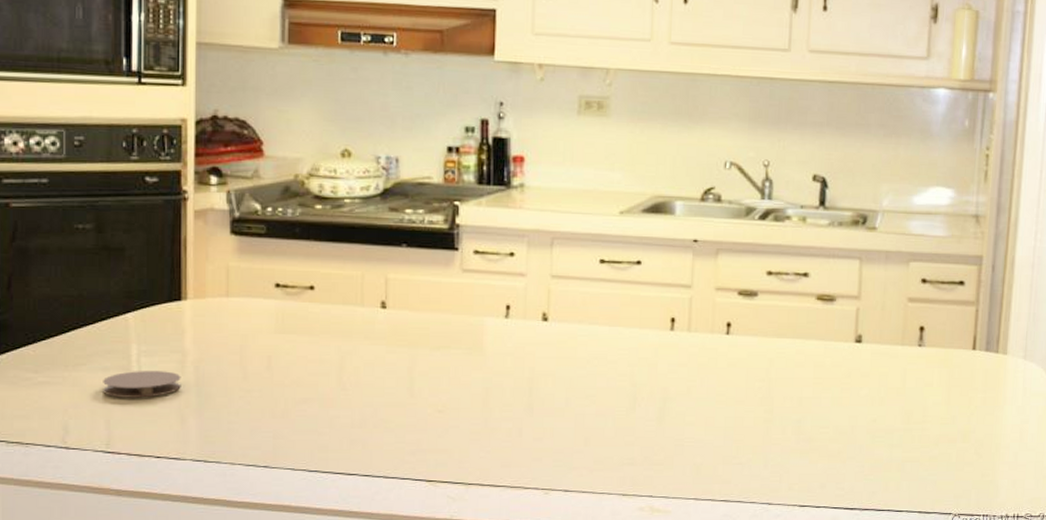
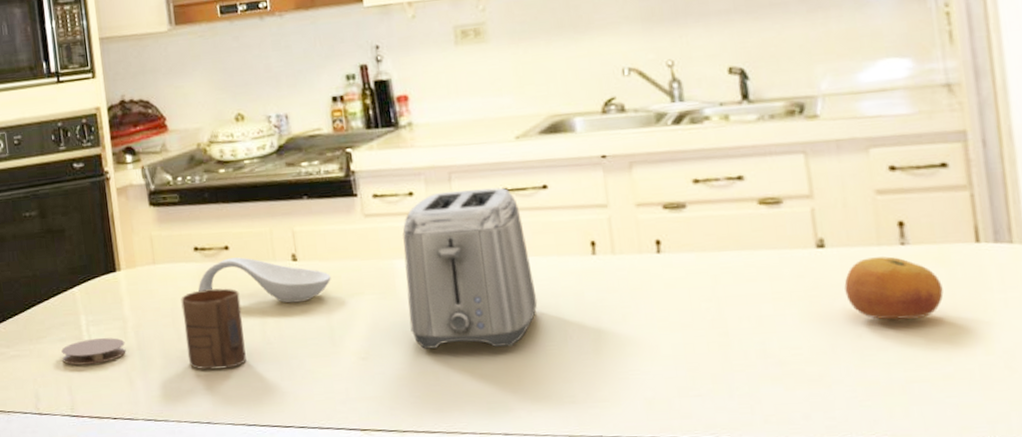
cup: none [252,329,319,412] -> present [181,288,246,370]
spoon rest: none [274,299,419,351] -> present [198,257,331,303]
toaster: none [491,256,615,410] -> present [402,187,538,349]
fruit: none [870,355,943,410] -> present [844,256,944,320]

